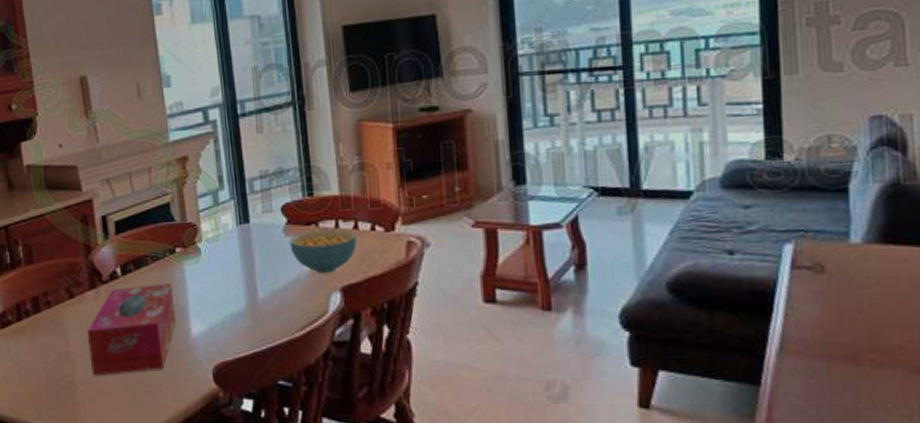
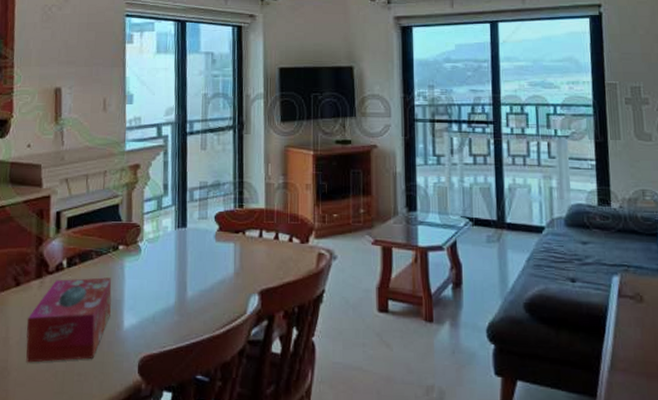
cereal bowl: present [289,229,357,273] -> none [219,237,277,277]

